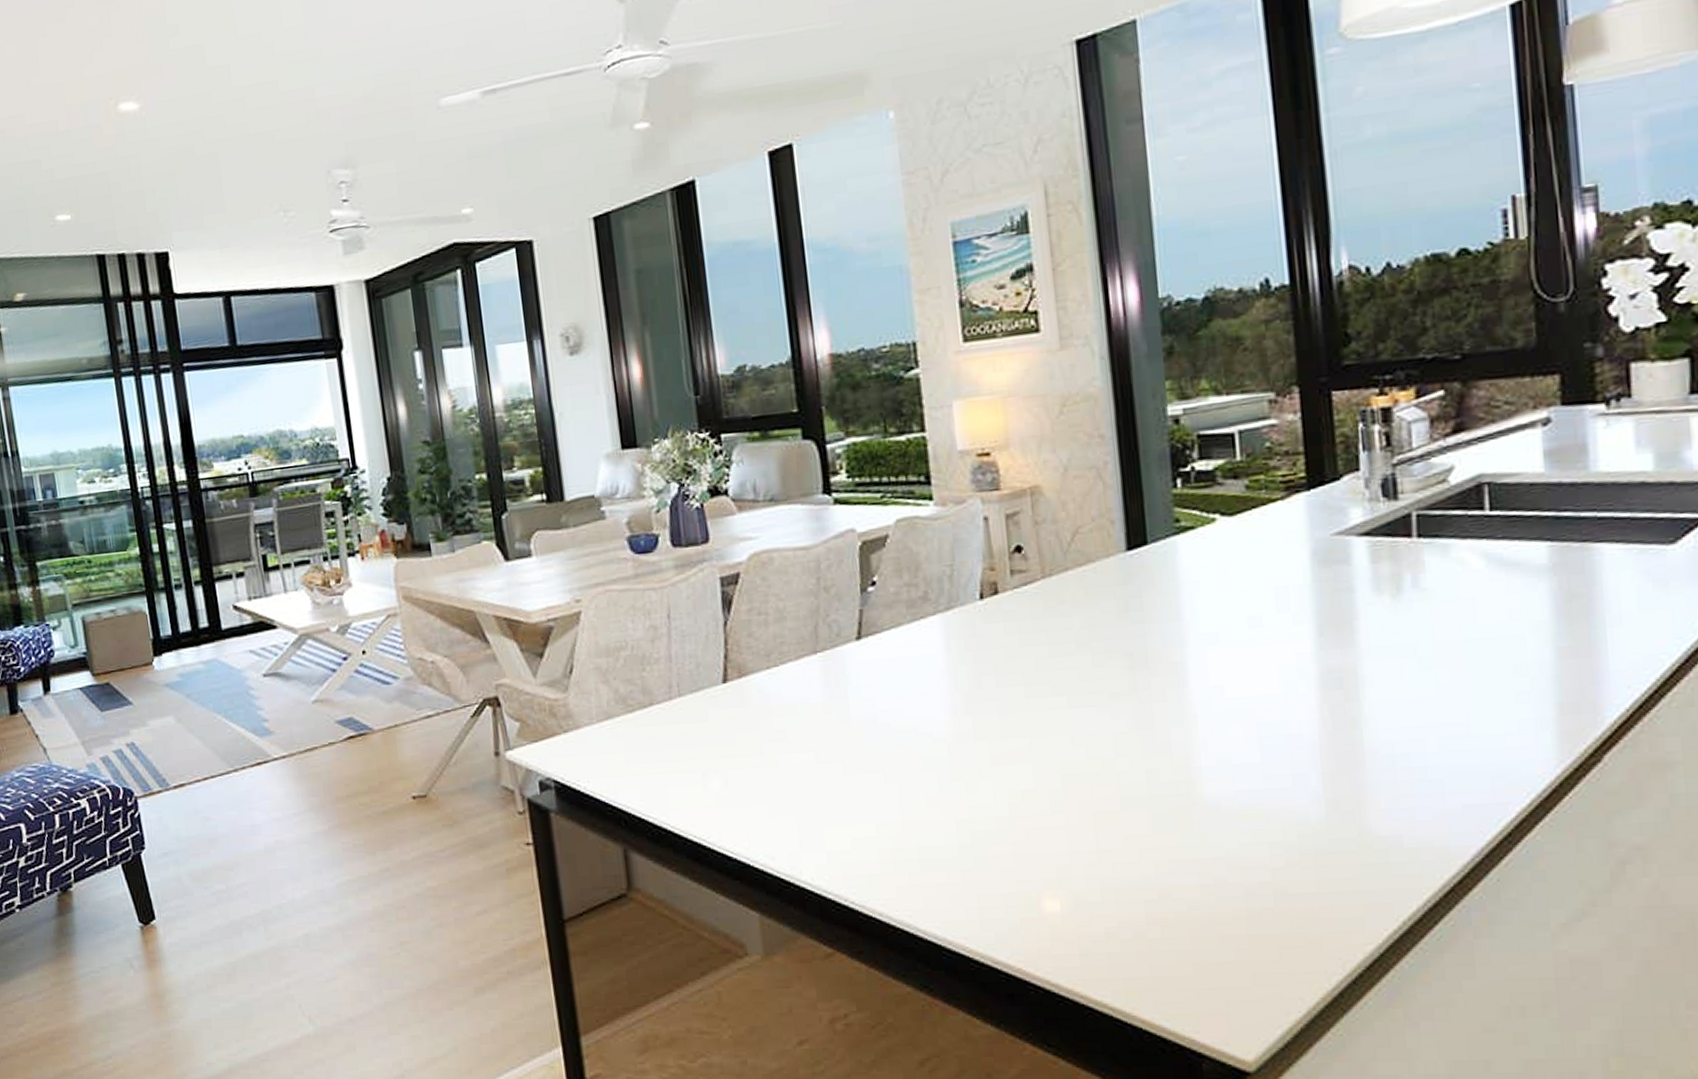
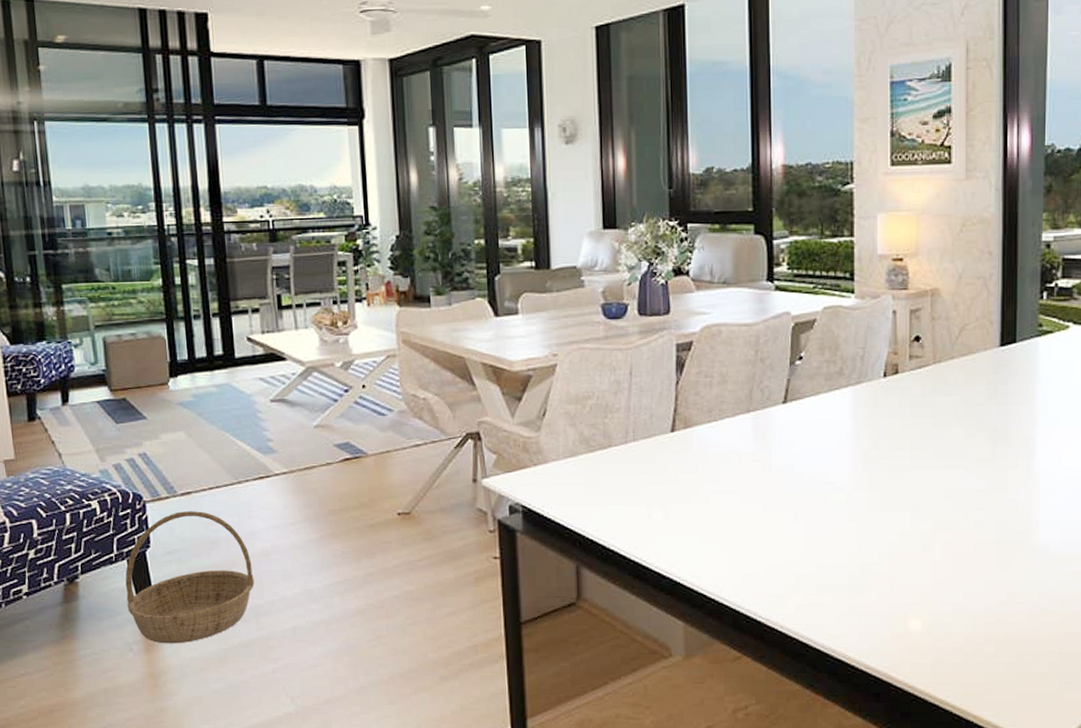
basket: none [120,805,260,959] -> present [125,511,254,644]

